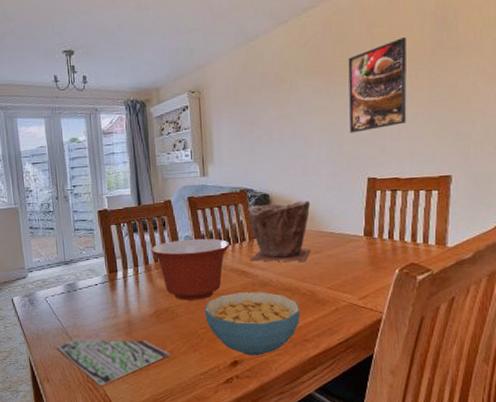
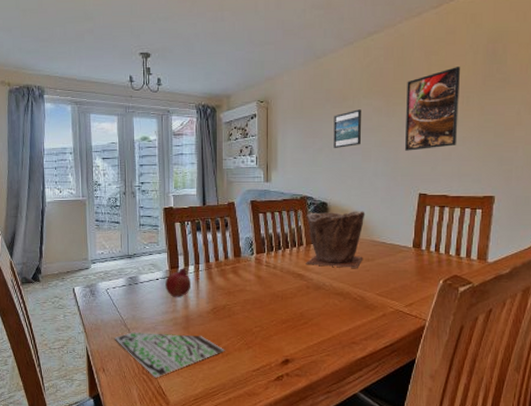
fruit: none [104,271,131,302] -> present [165,268,190,297]
mixing bowl: present [150,238,230,301] -> none [212,240,288,299]
cereal bowl: present [204,292,300,356] -> none [260,294,350,355]
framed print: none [271,92,301,136] -> present [333,109,361,148]

